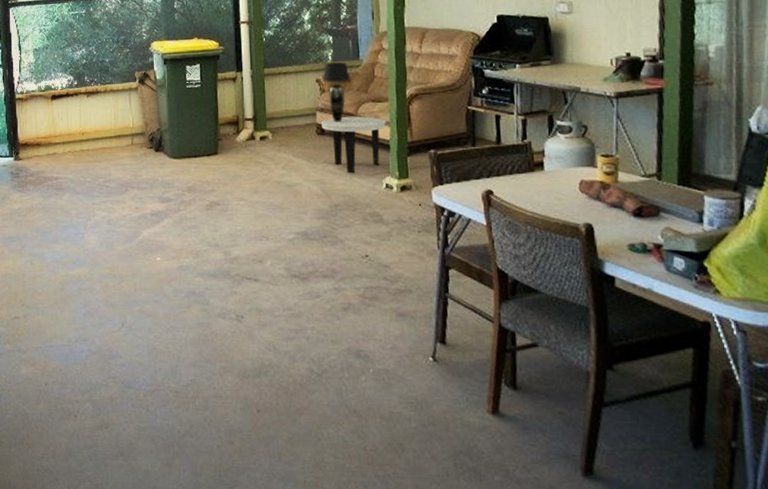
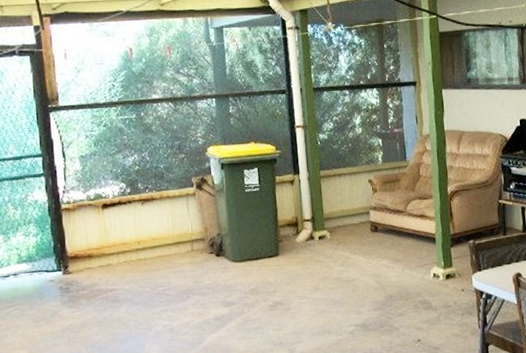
side table: present [320,116,386,174] -> none [374,213,432,266]
table lamp: present [322,62,351,122] -> none [374,163,399,220]

